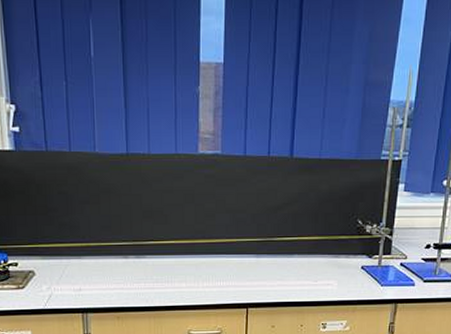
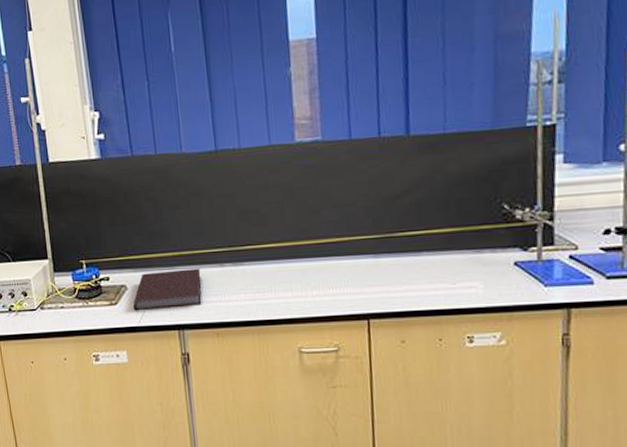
notebook: none [40,259,106,295] -> present [133,268,202,311]

